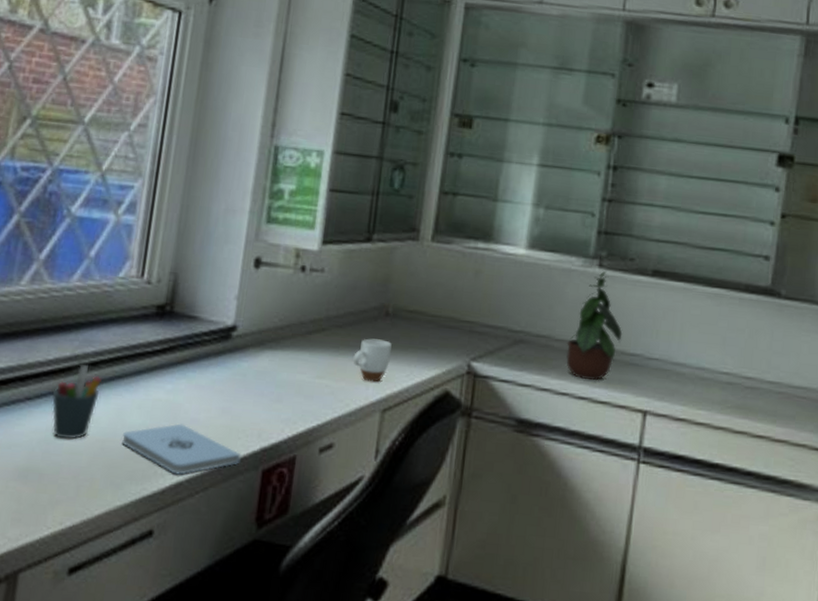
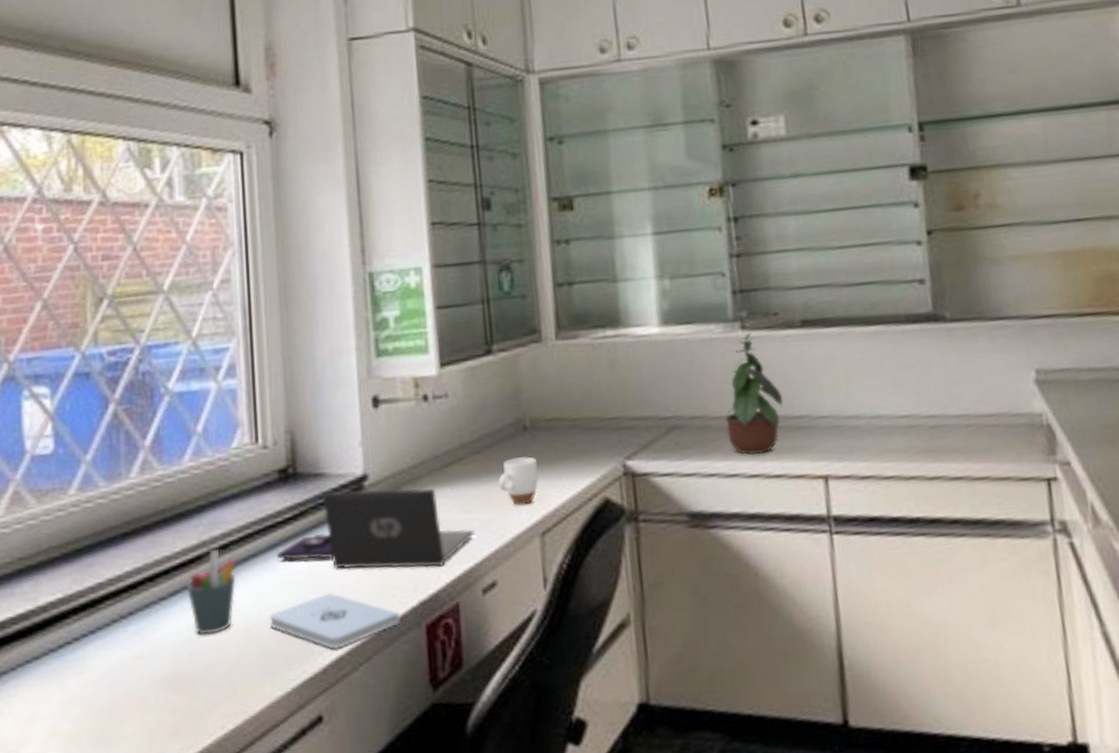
laptop computer: none [139,334,323,421] -> present [276,488,474,569]

